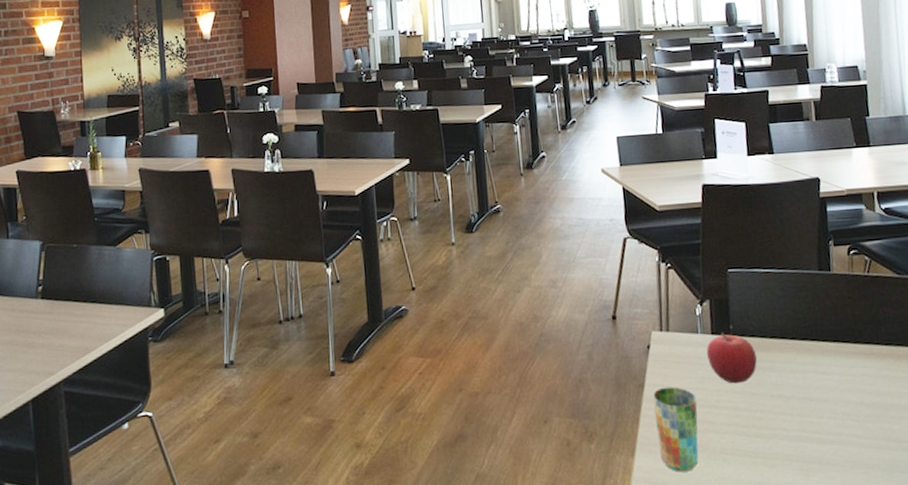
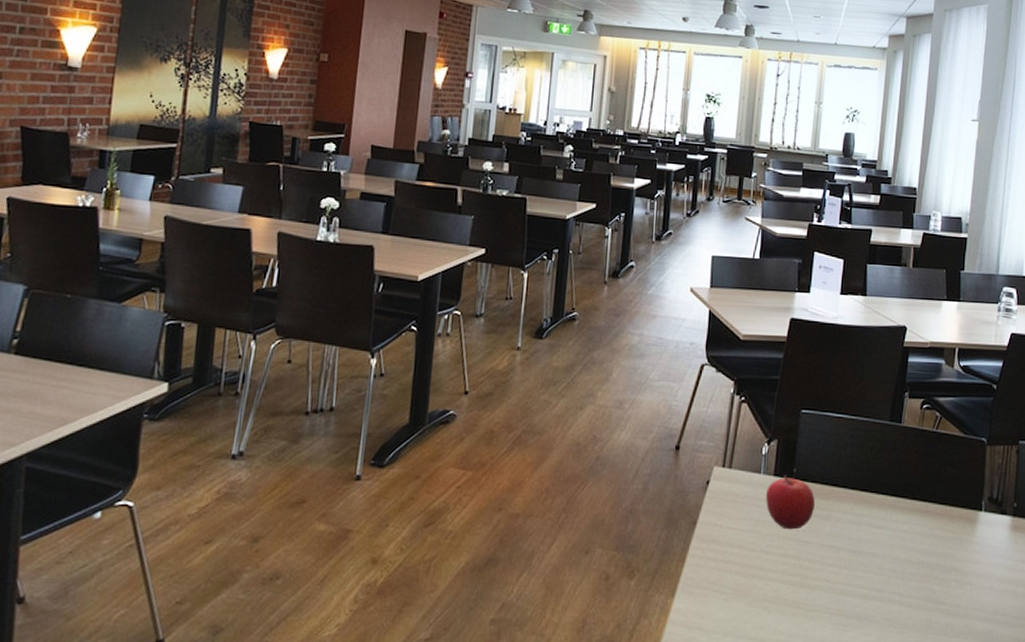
cup: present [653,387,699,472] -> none [700,526,748,618]

